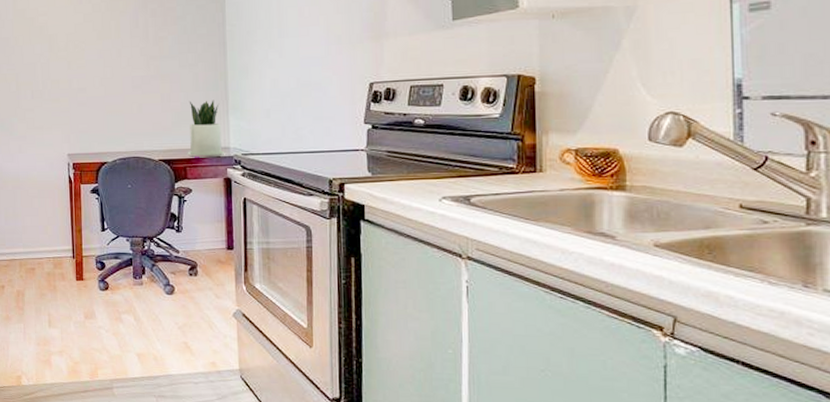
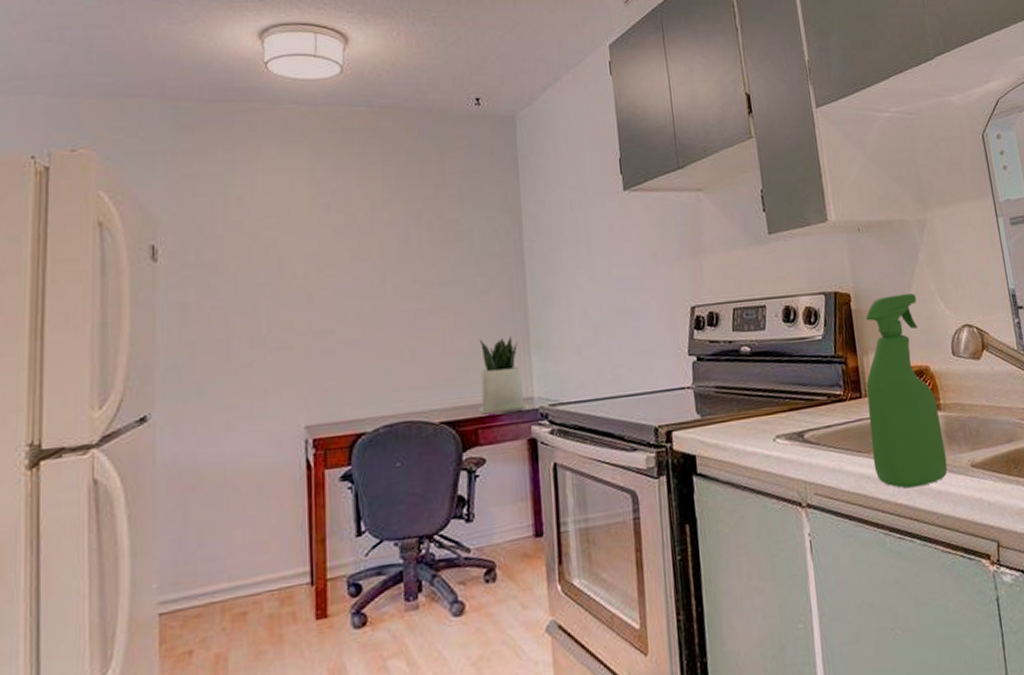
spray bottle: none [541,78,625,257] -> present [866,293,948,489]

